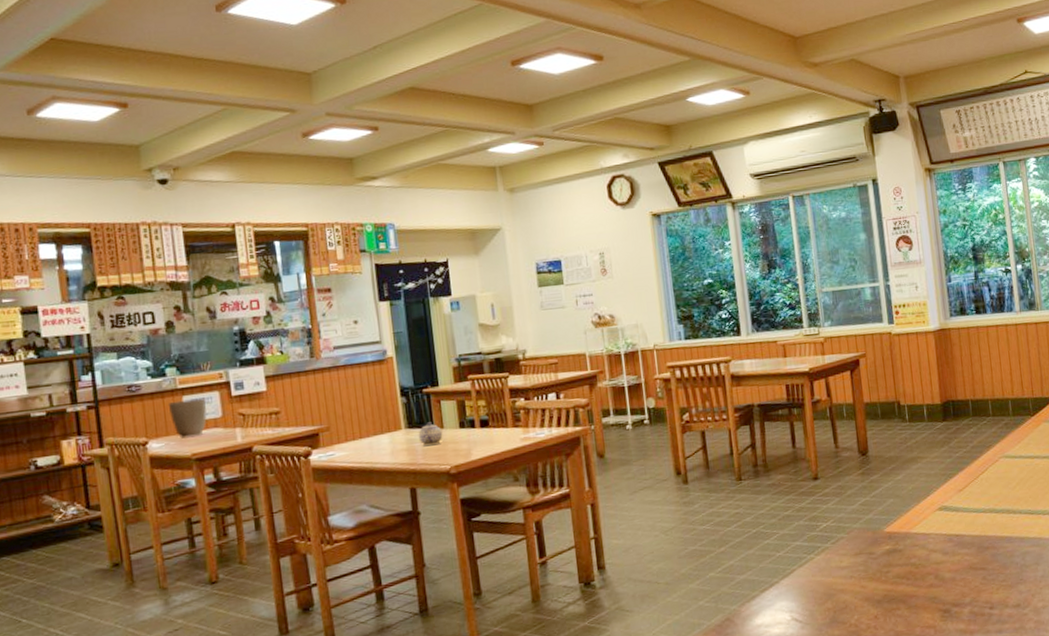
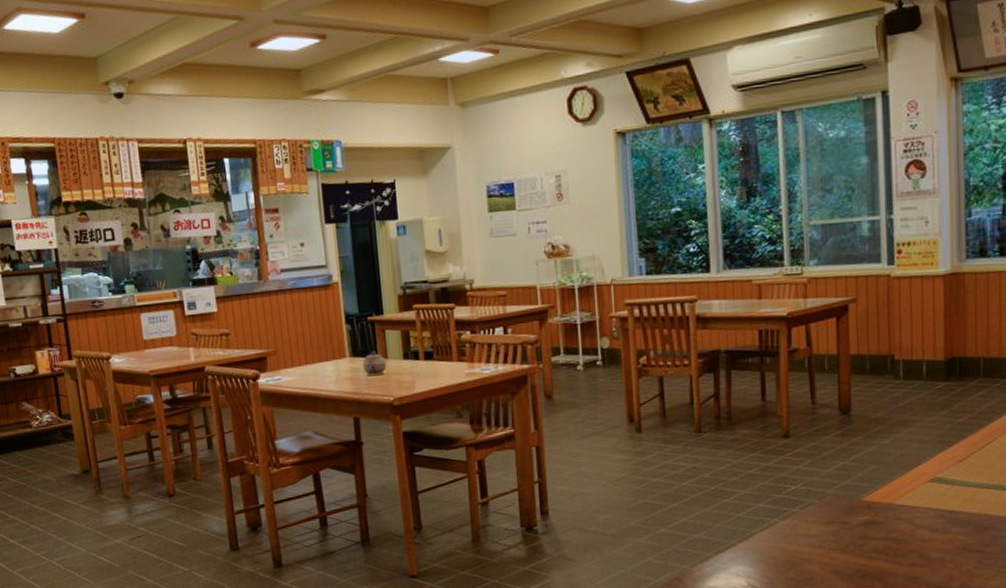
ceramic pot: present [168,397,207,439] -> none [127,316,163,355]

